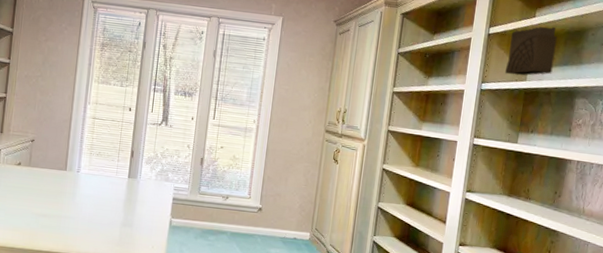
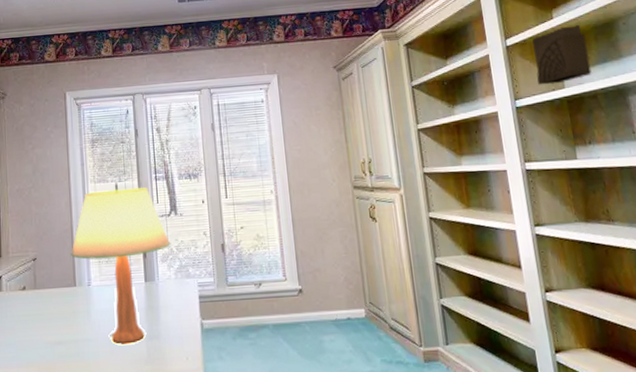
table lamp: none [65,86,157,227] -> present [70,182,171,344]

